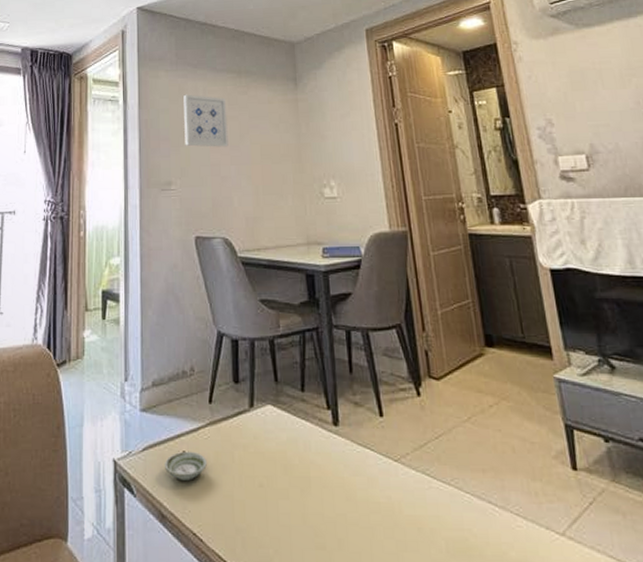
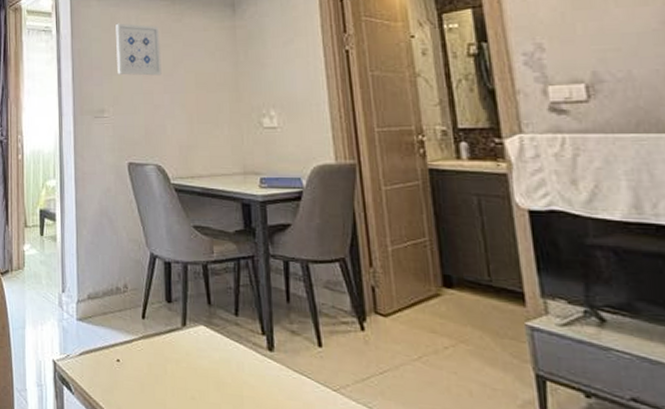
saucer: present [164,451,207,481] -> none [99,359,140,386]

